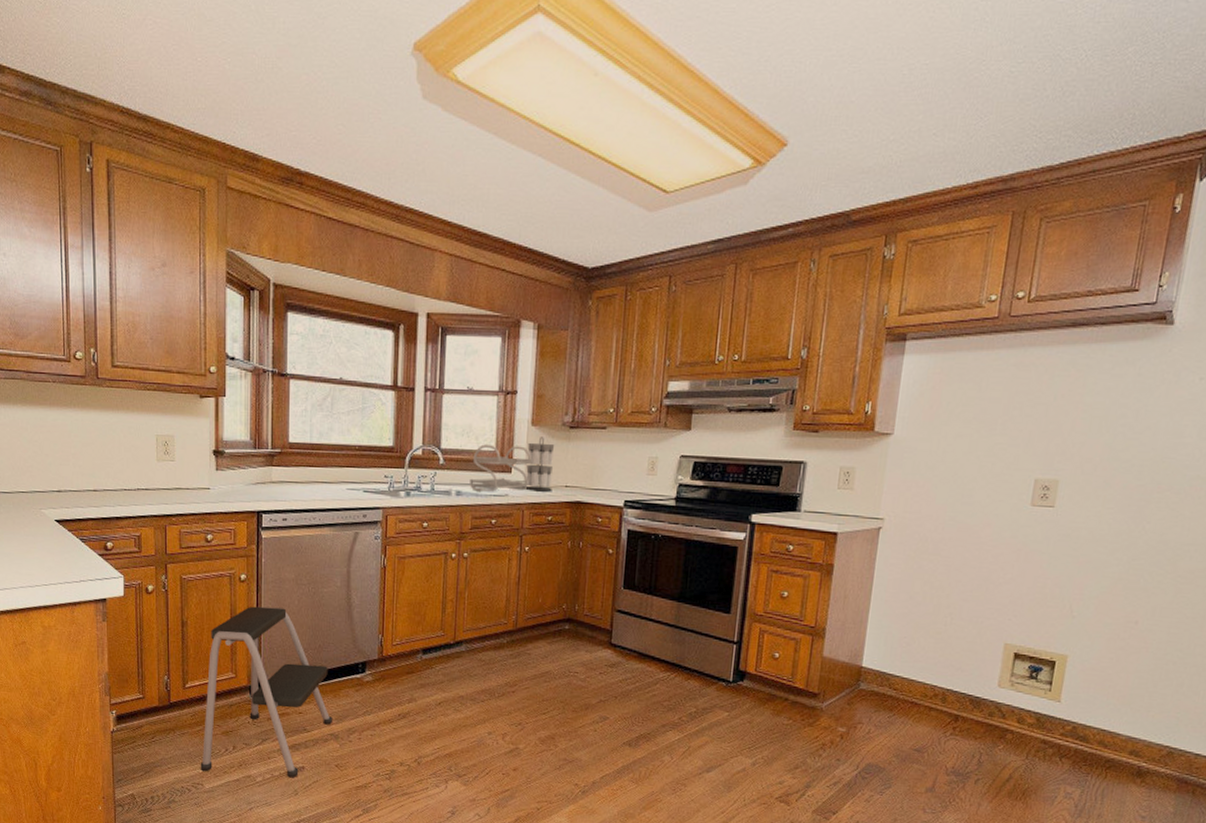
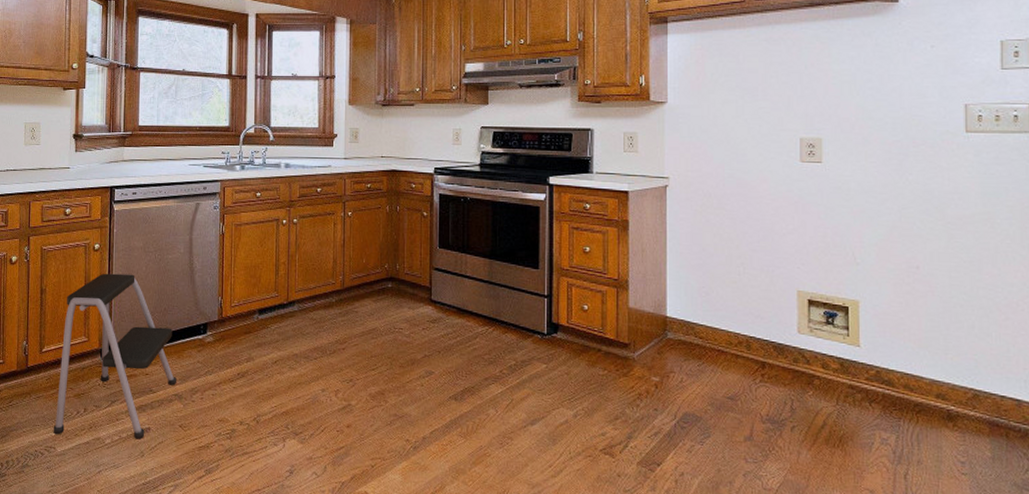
dish rack: present [470,444,533,493] -> none [297,122,351,165]
spice rack: present [525,437,555,492] -> none [346,114,370,162]

